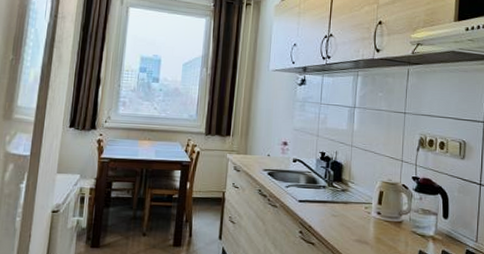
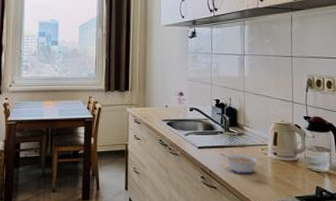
legume: none [320,209,361,232] -> present [219,153,259,174]

